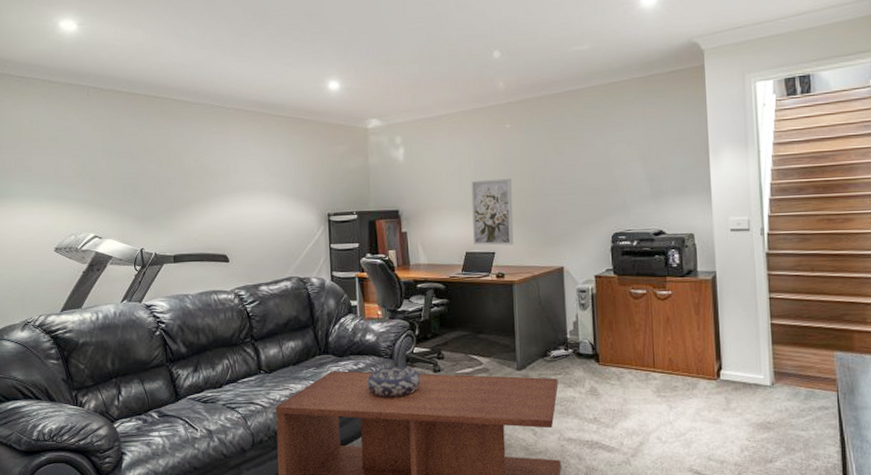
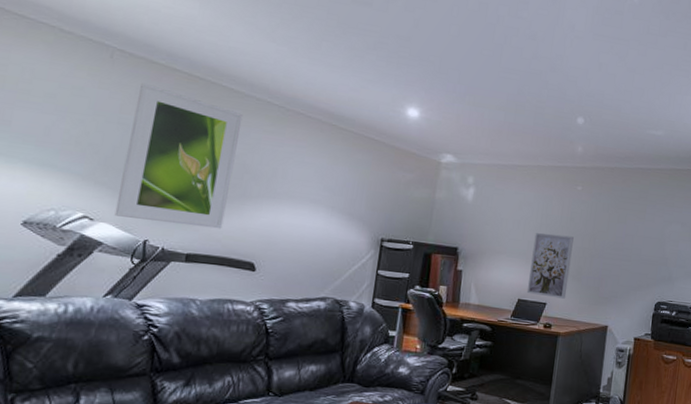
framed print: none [112,111,196,232] -> present [114,82,243,229]

